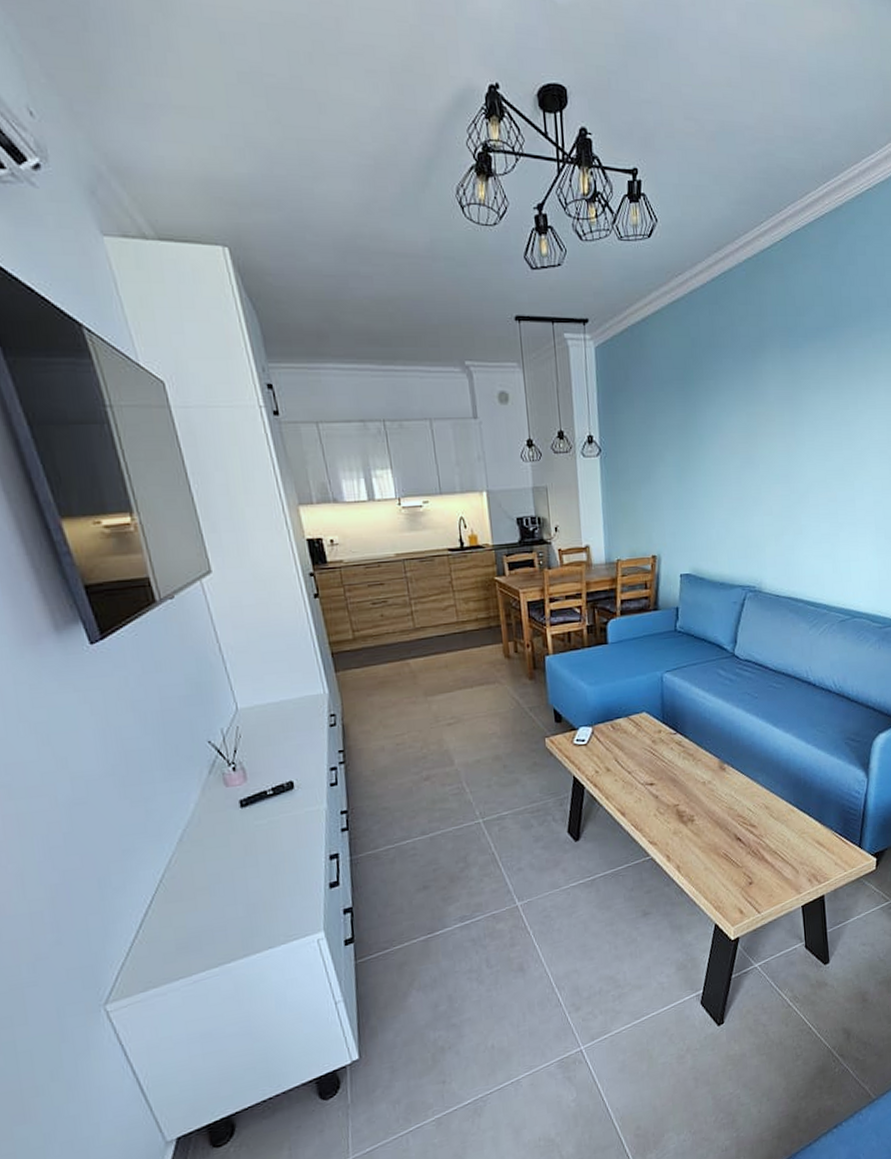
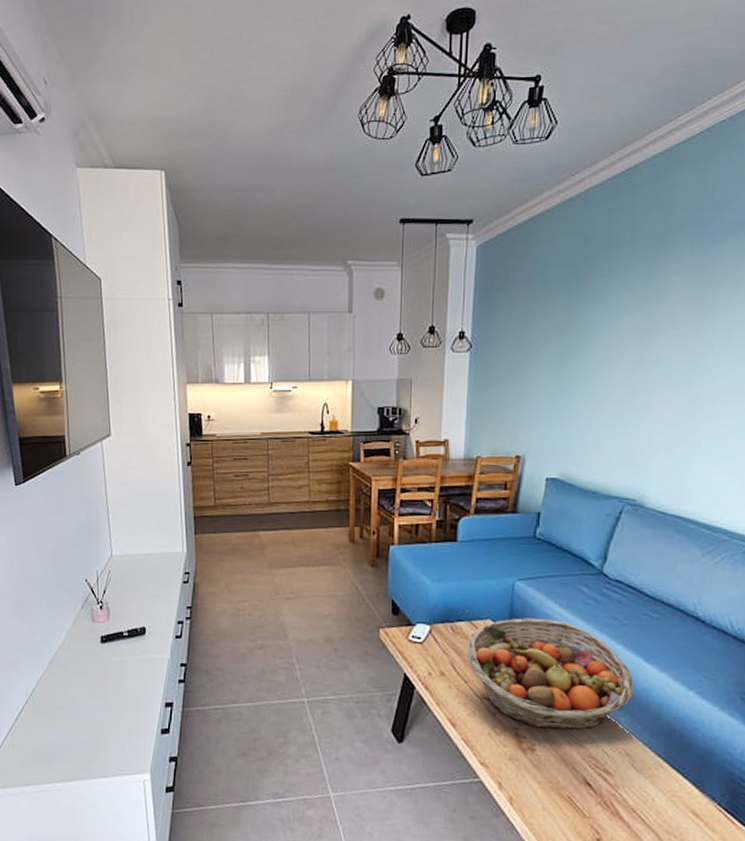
fruit basket: none [628,703,768,802] -> present [468,618,635,730]

